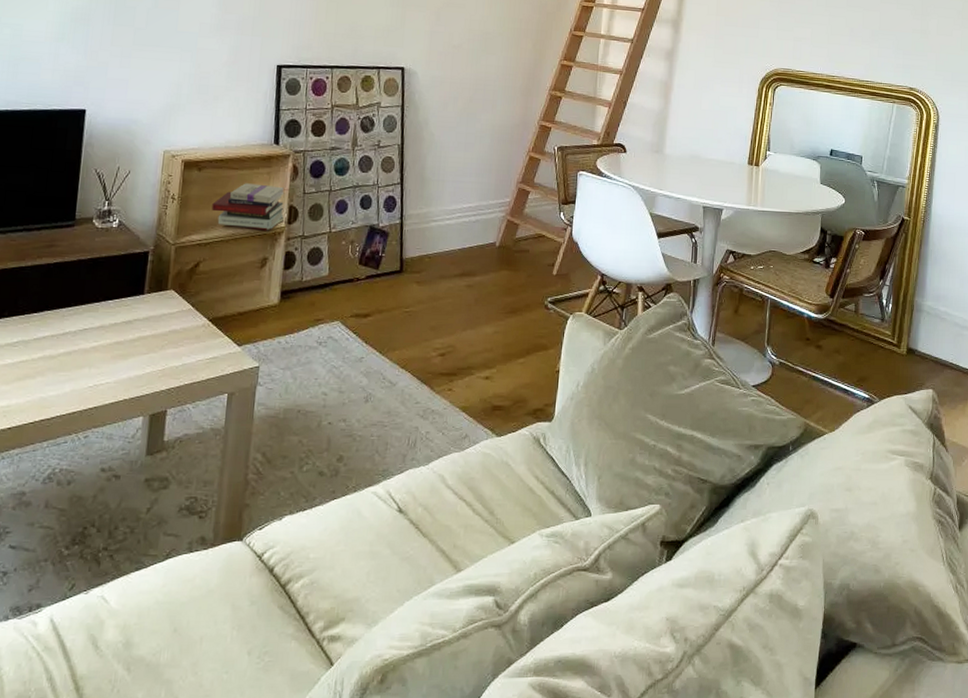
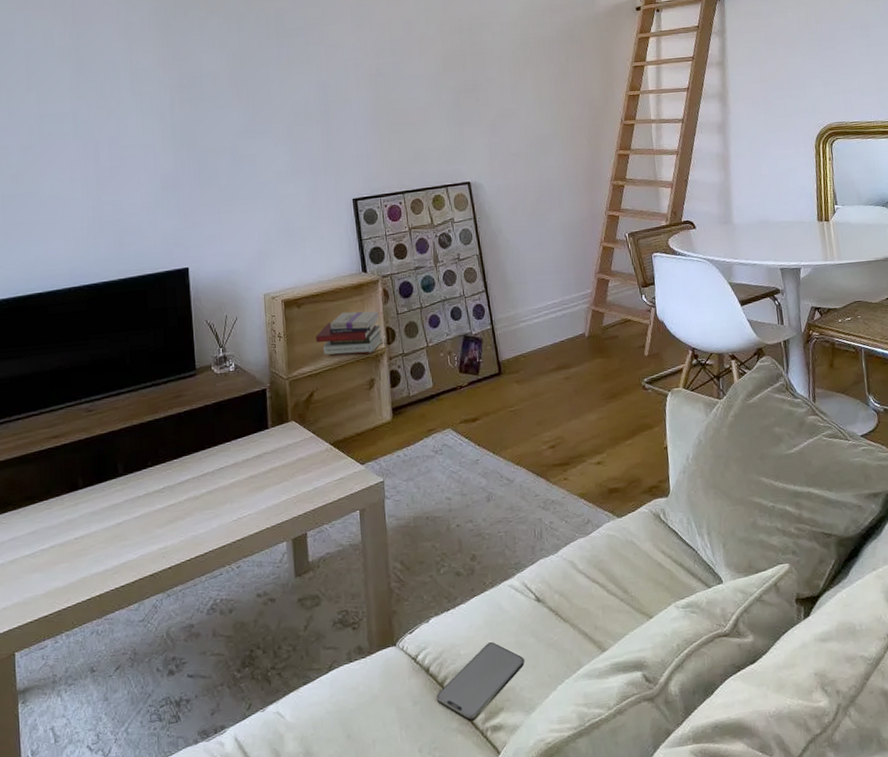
smartphone: none [276,549,375,629] -> present [437,642,525,722]

